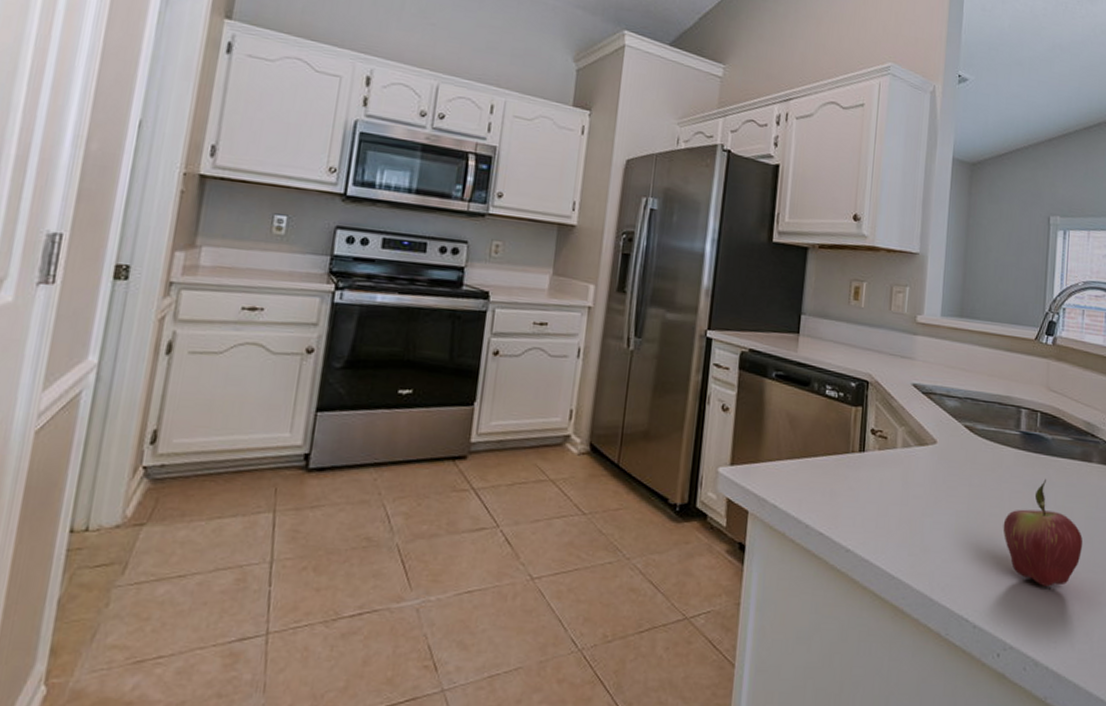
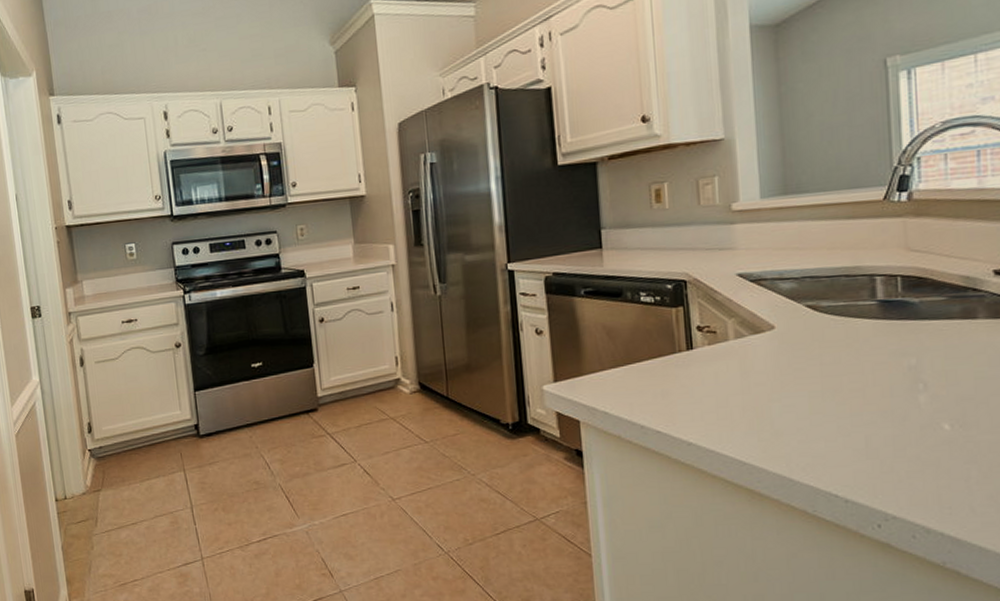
fruit: present [1002,479,1083,587] -> none [867,345,975,454]

